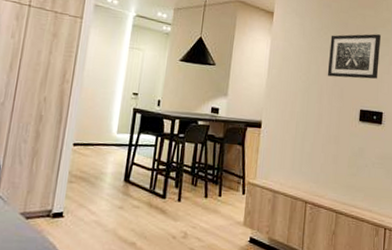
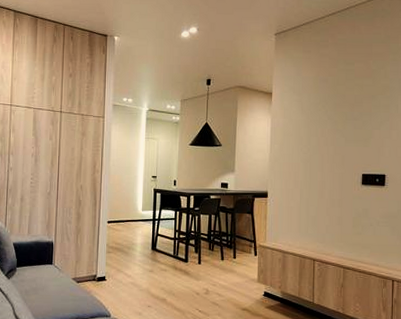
wall art: present [327,34,381,79] -> none [327,102,380,146]

